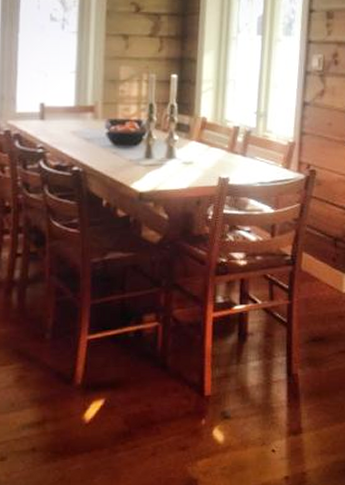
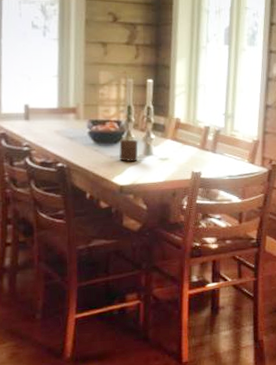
cup: none [139,141,160,166] -> present [119,139,138,162]

